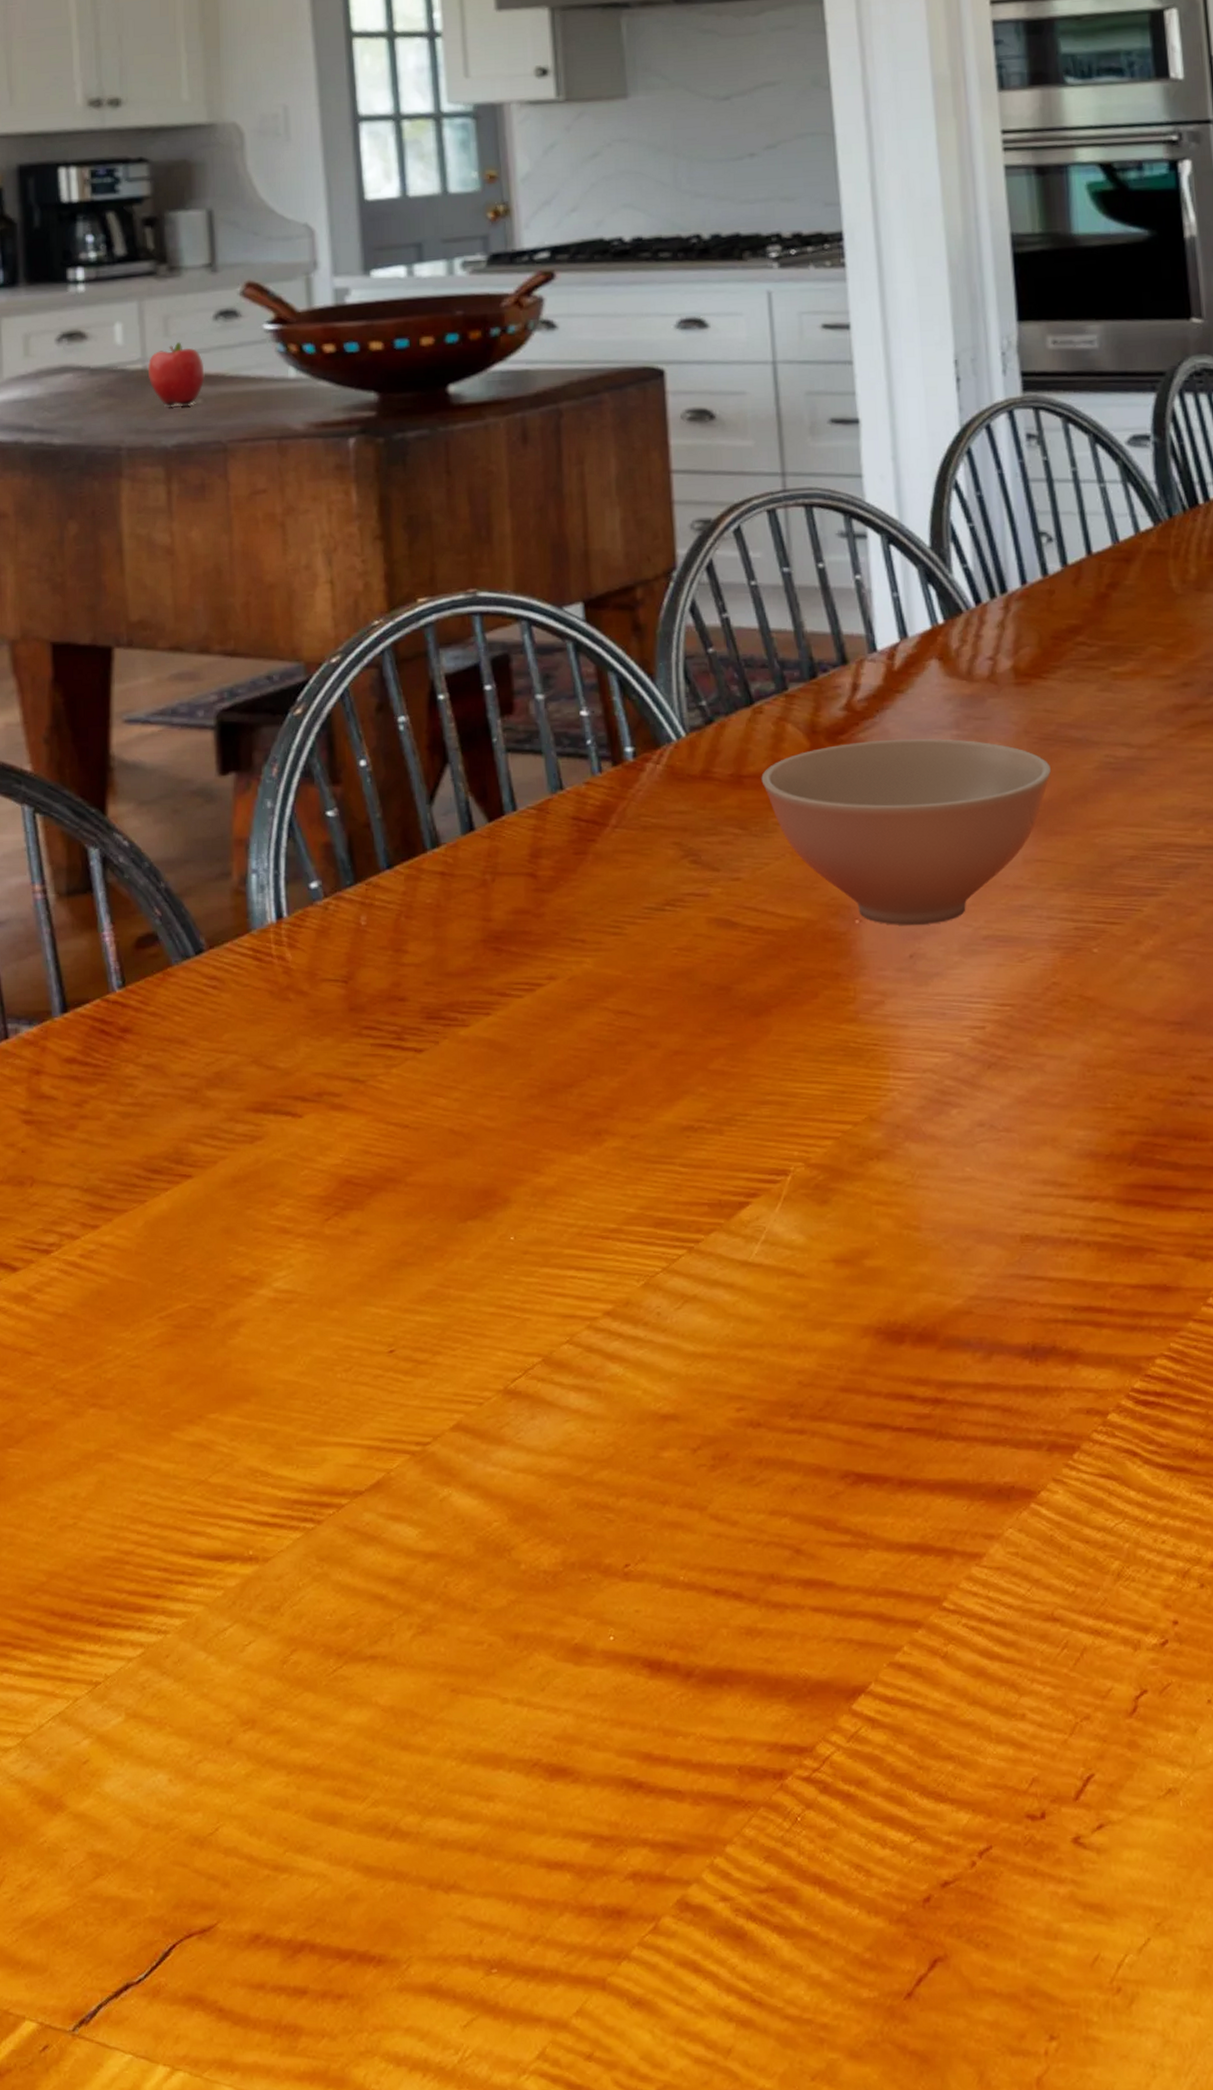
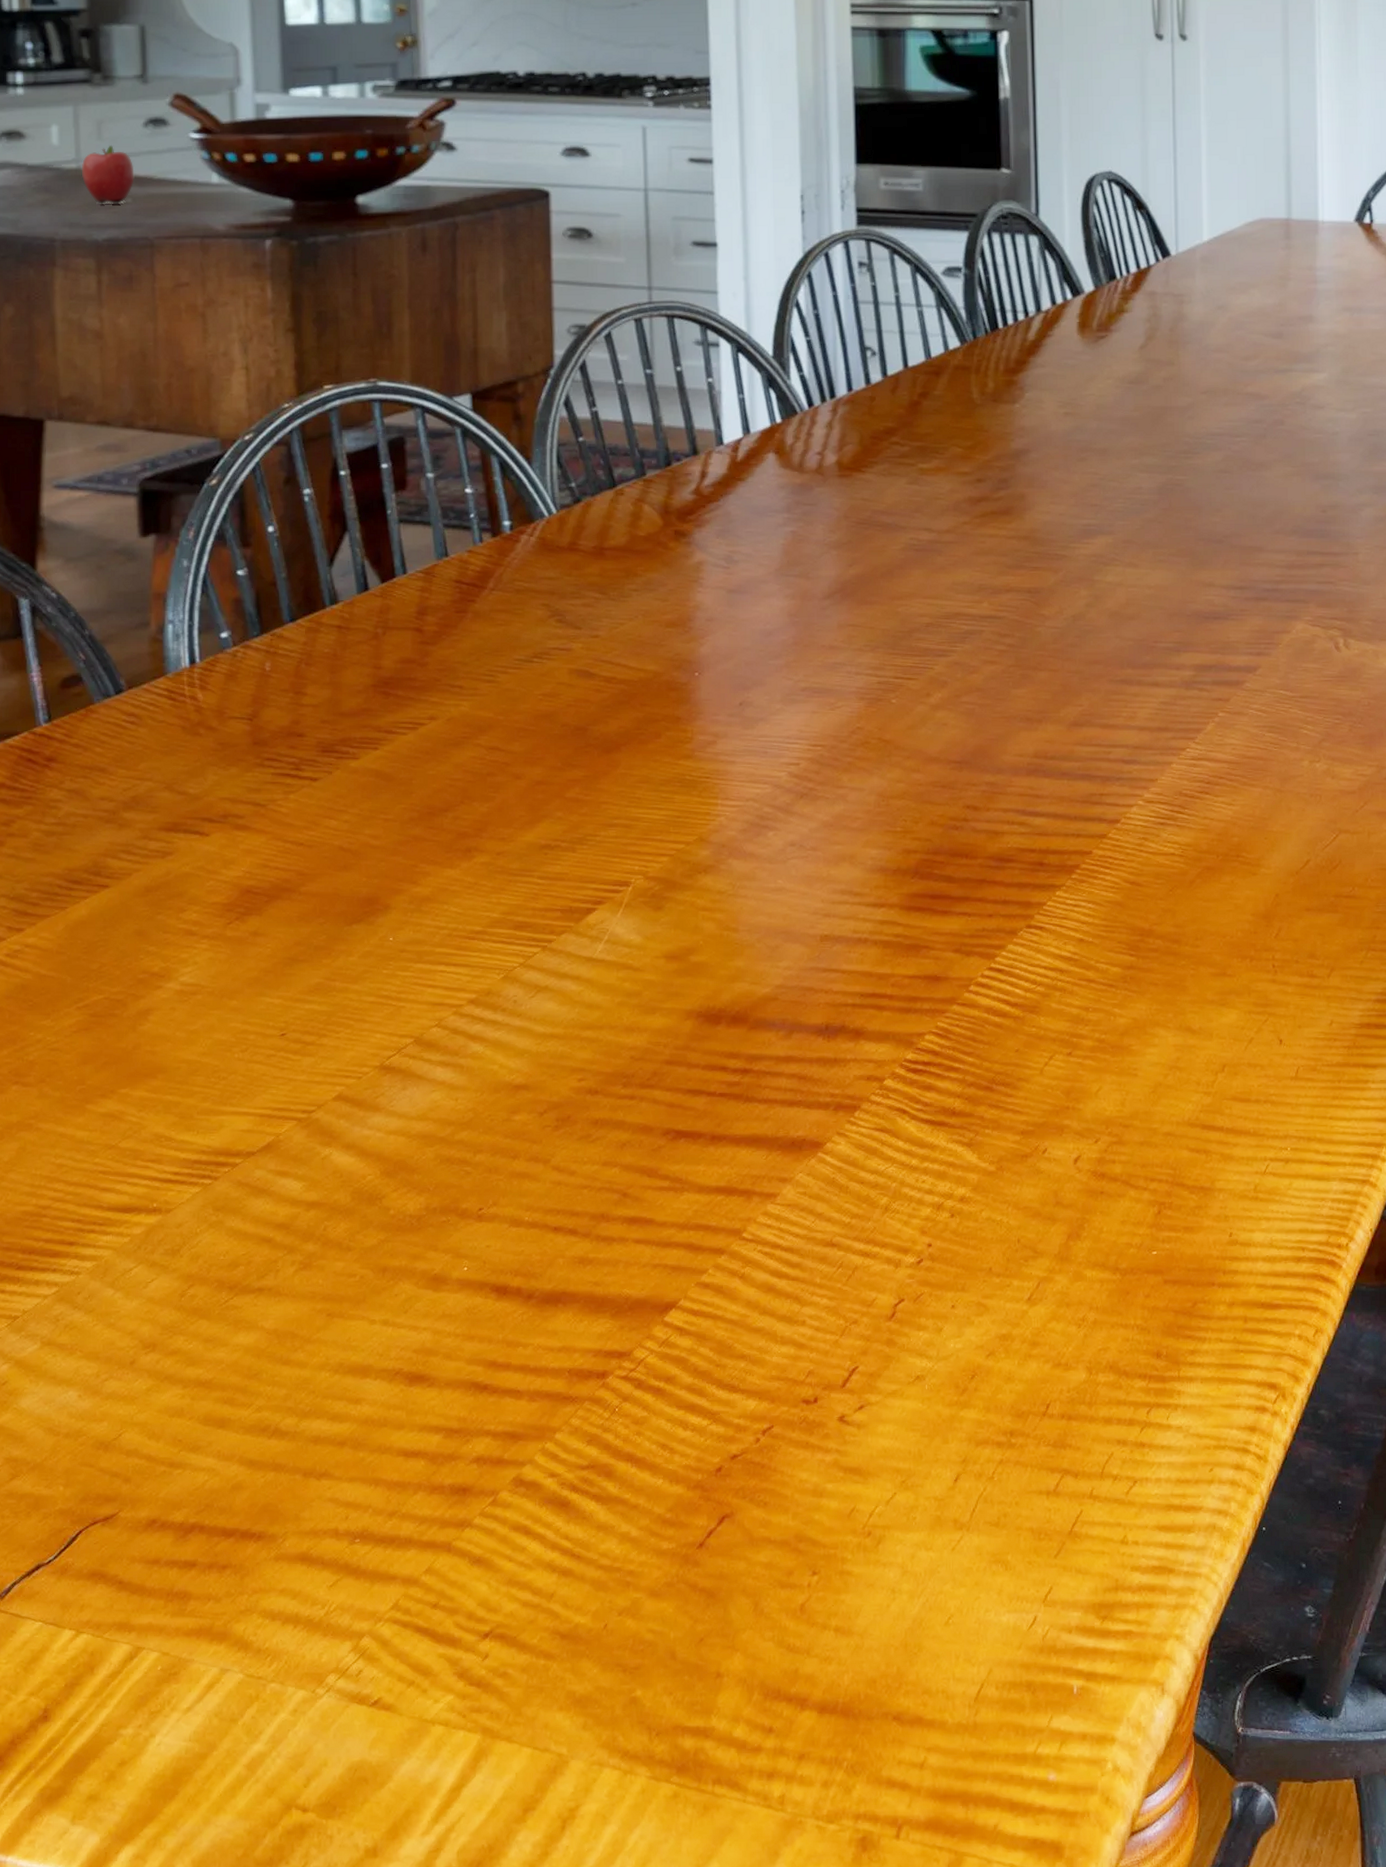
bowl: present [761,738,1051,925] -> none [620,520,865,678]

